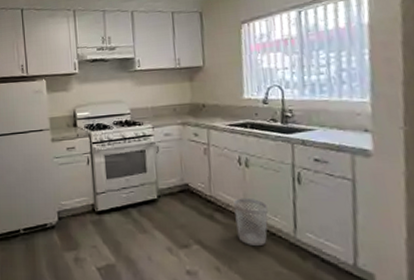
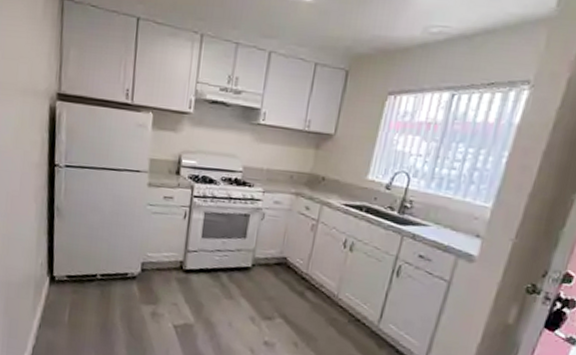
wastebasket: present [233,198,269,247] -> none [323,280,361,330]

